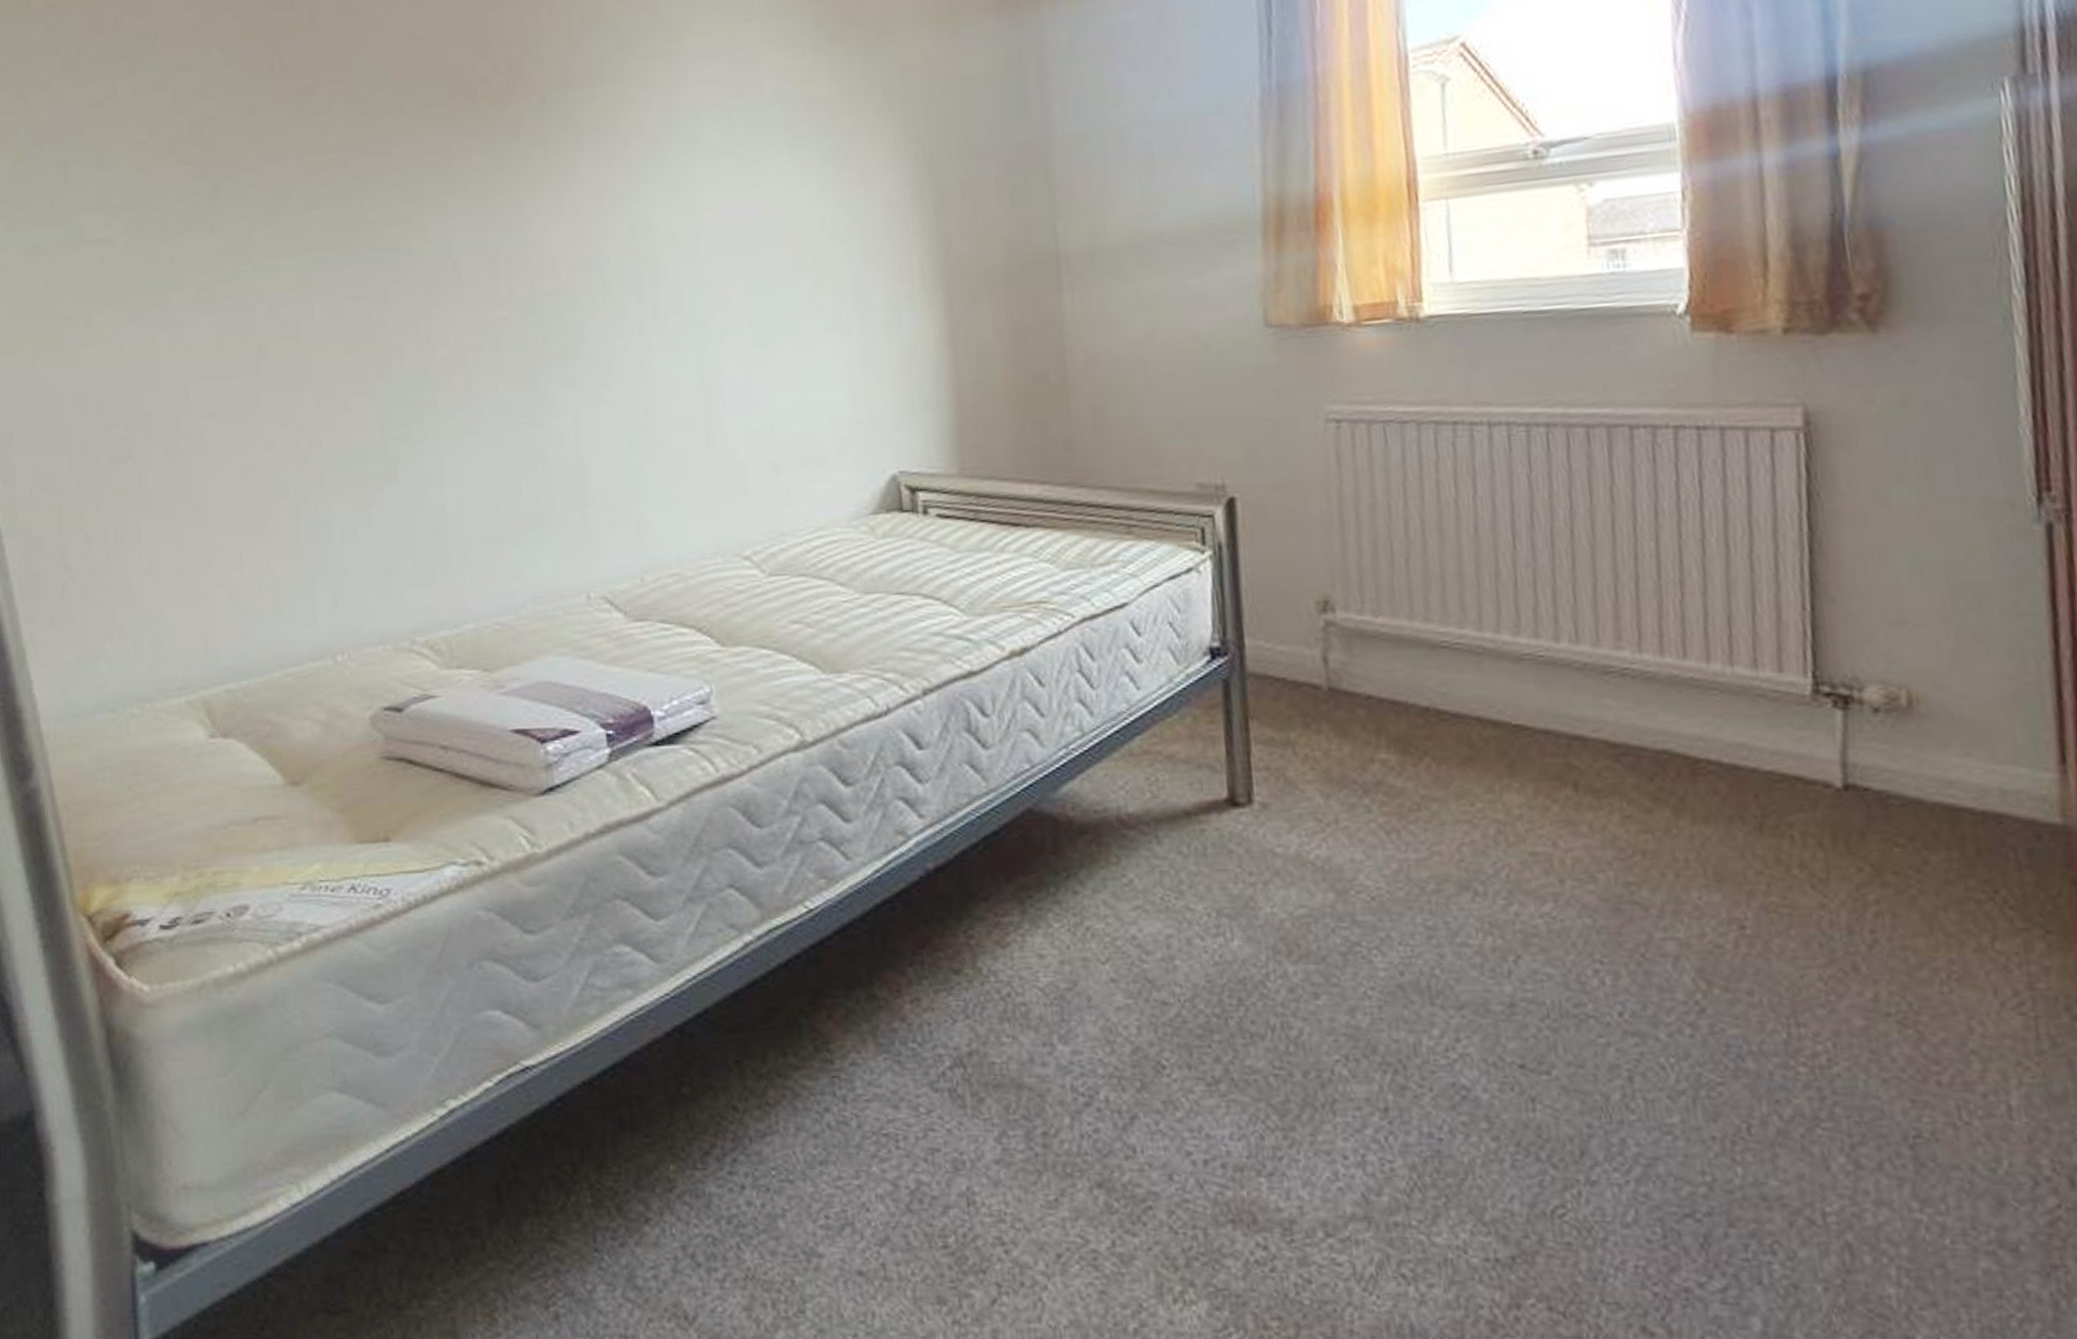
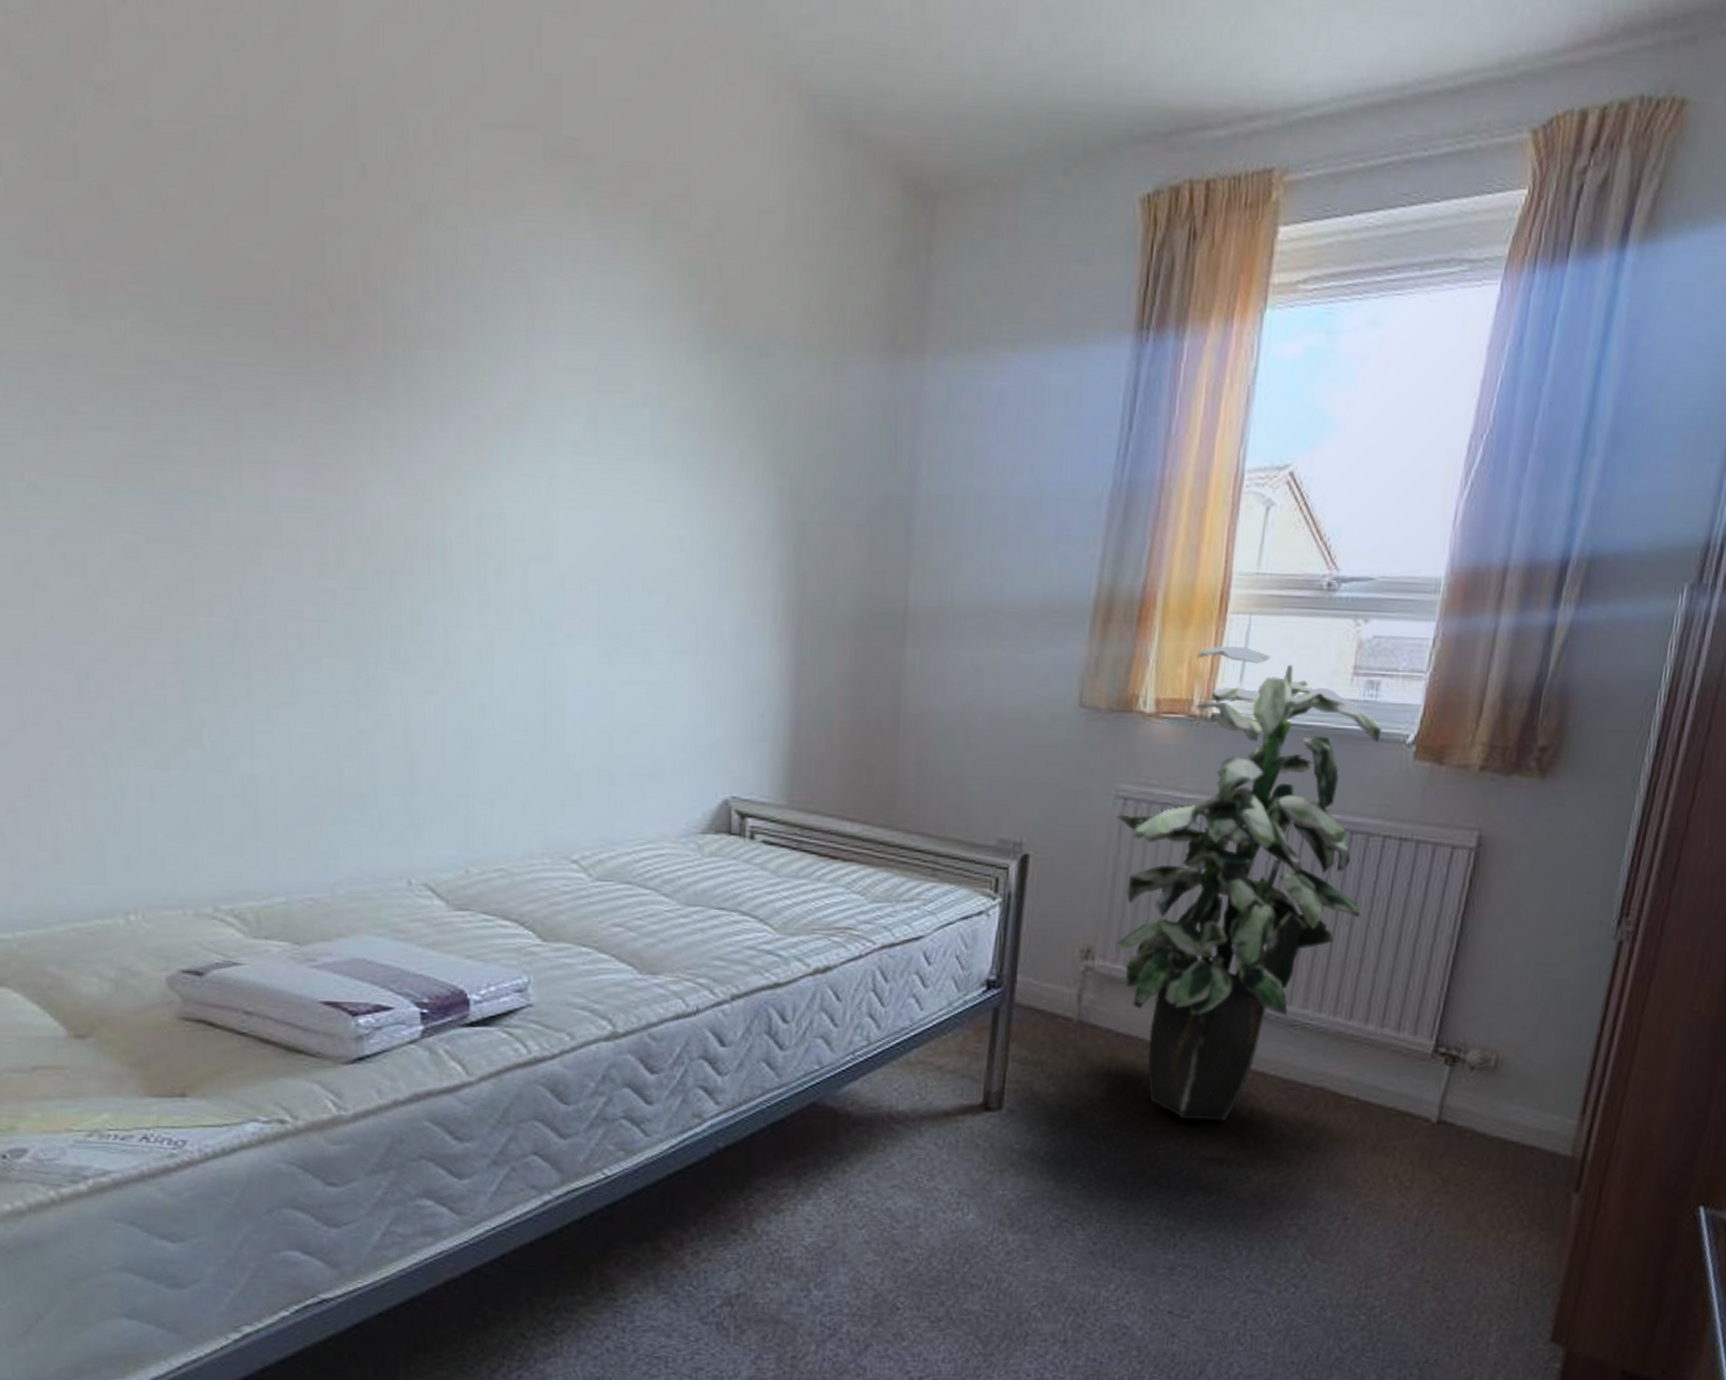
indoor plant: none [1331,234,1668,804] -> present [1115,645,1382,1121]

